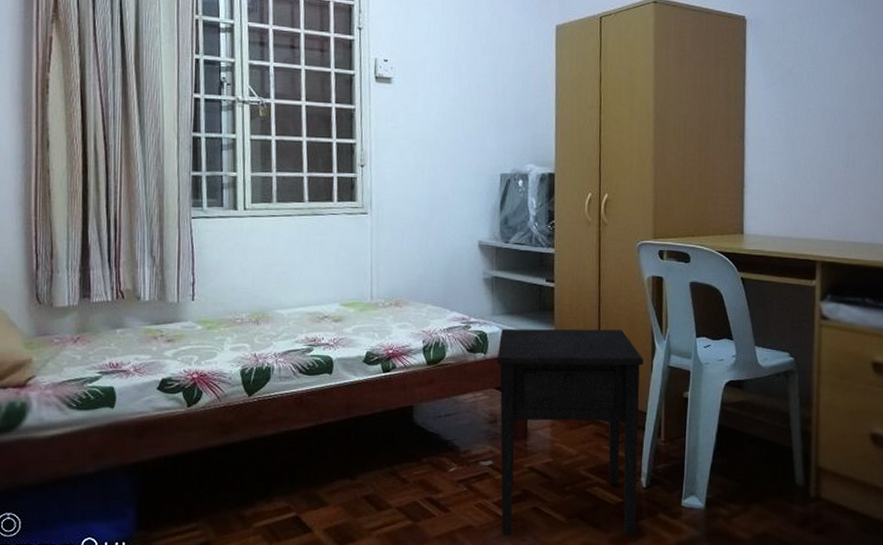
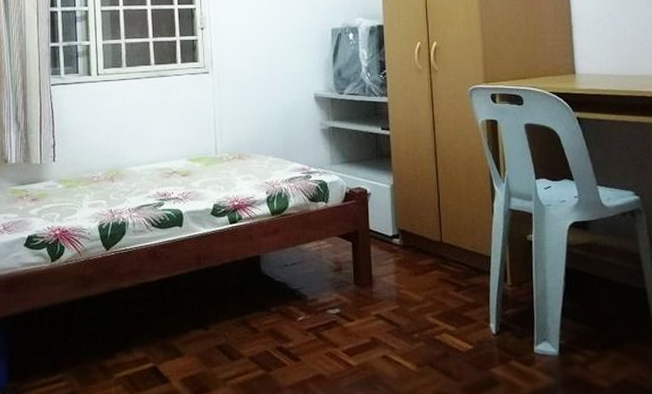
nightstand: present [497,328,644,536] -> none [339,174,489,384]

